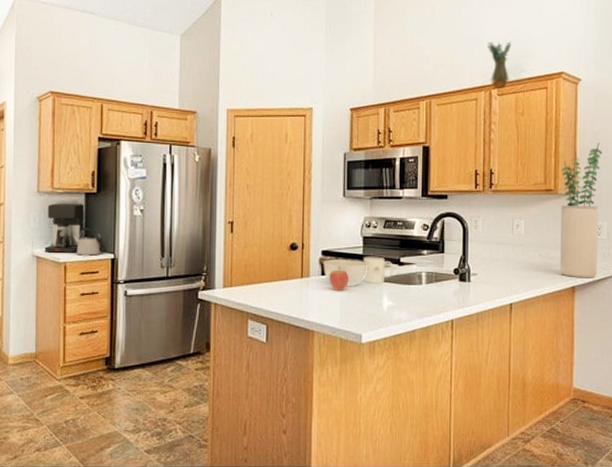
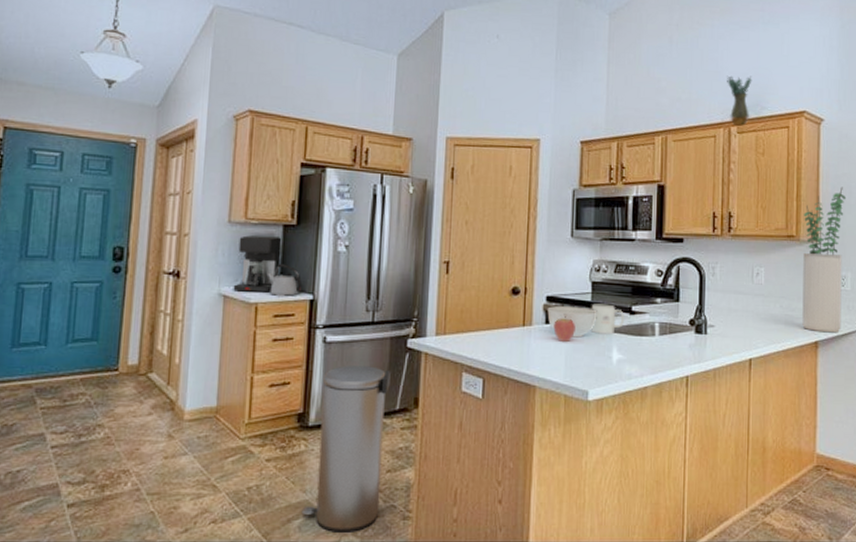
pedal bin: none [112,315,185,459] -> present [301,365,391,532]

